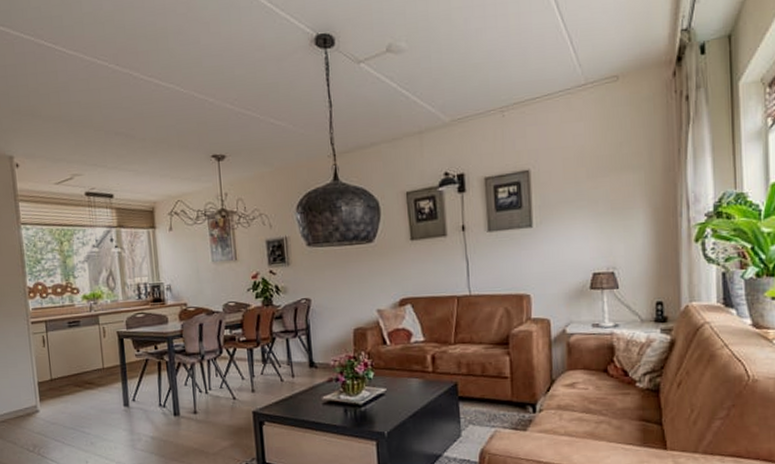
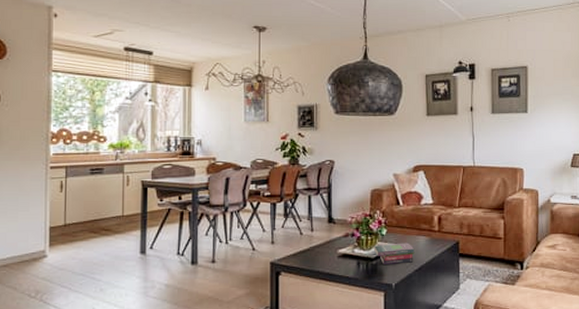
books: none [360,386,407,412] -> present [373,242,415,266]

